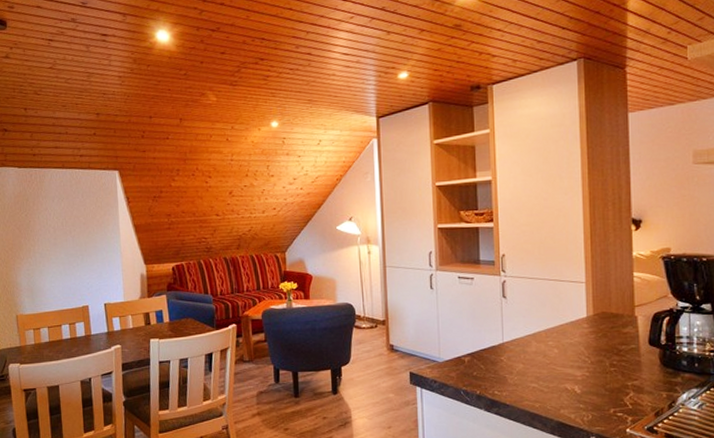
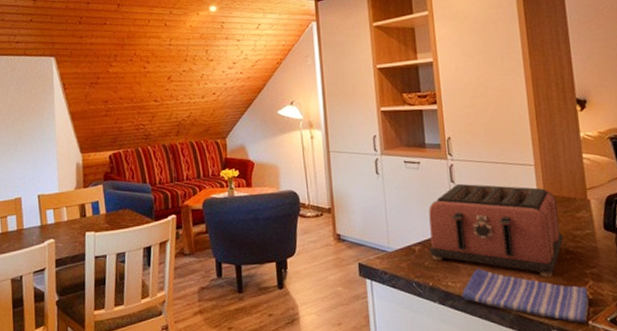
toaster: none [478,299,609,388] -> present [429,183,564,277]
dish towel: none [507,378,629,431] -> present [462,268,589,323]

